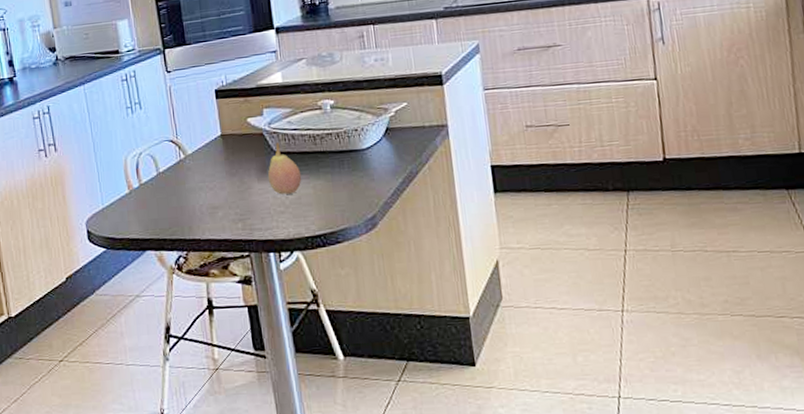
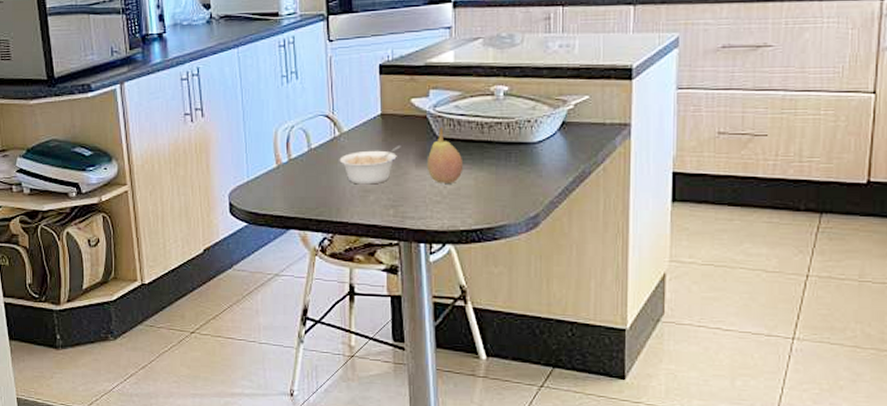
legume: none [186,163,243,202] -> present [339,146,401,185]

